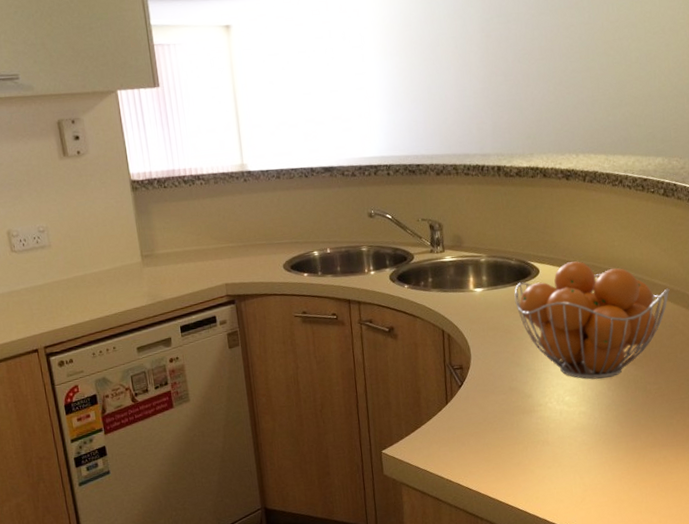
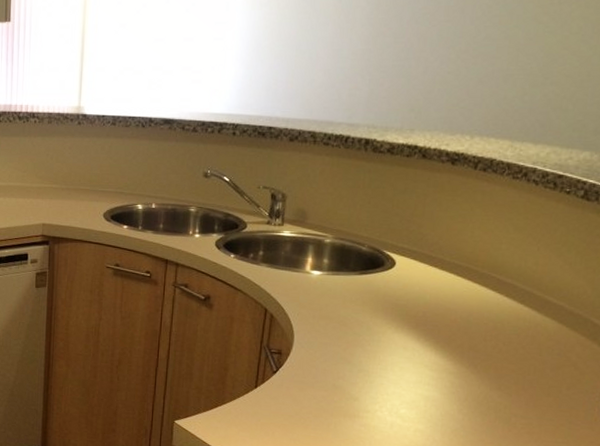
fruit basket: present [514,261,670,380] -> none [358,259,568,399]

